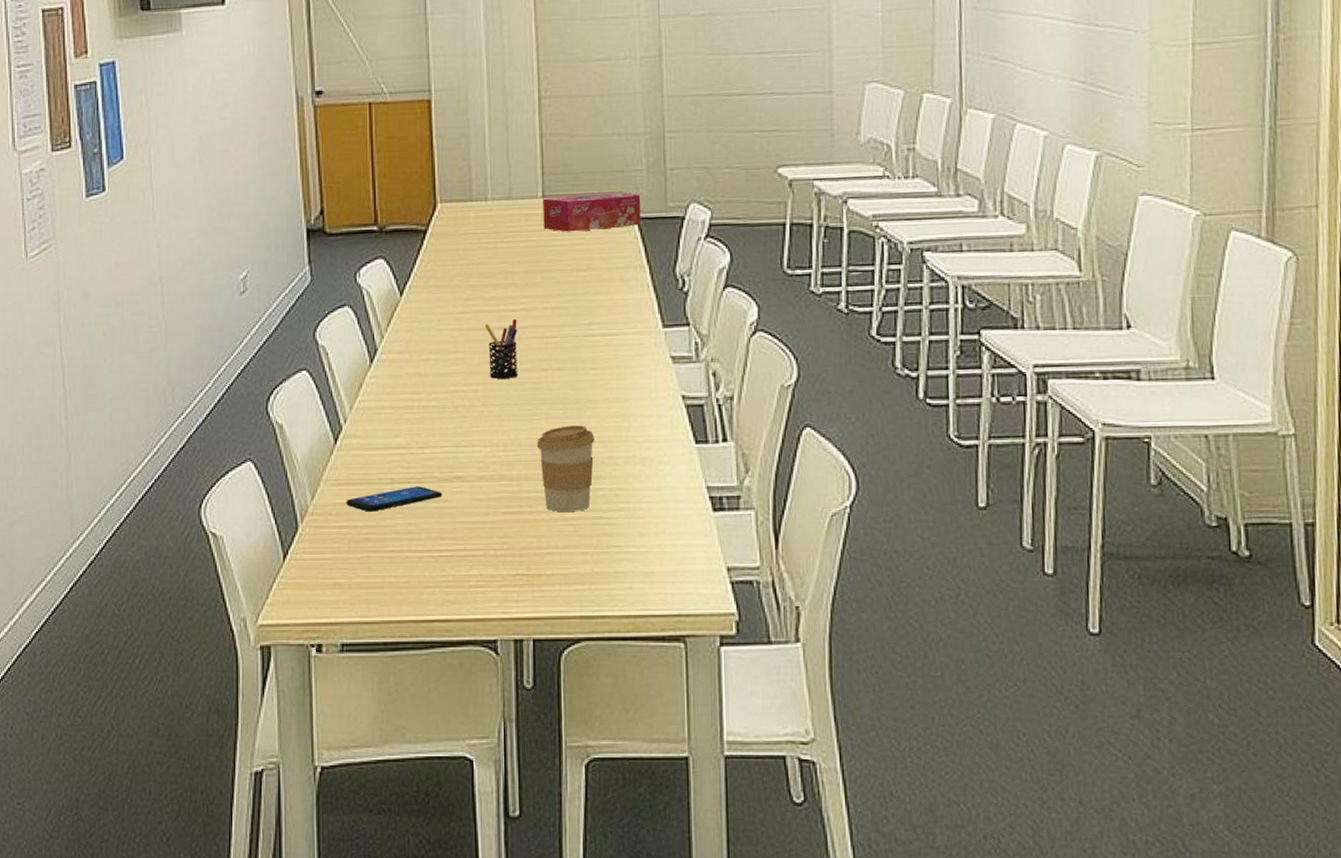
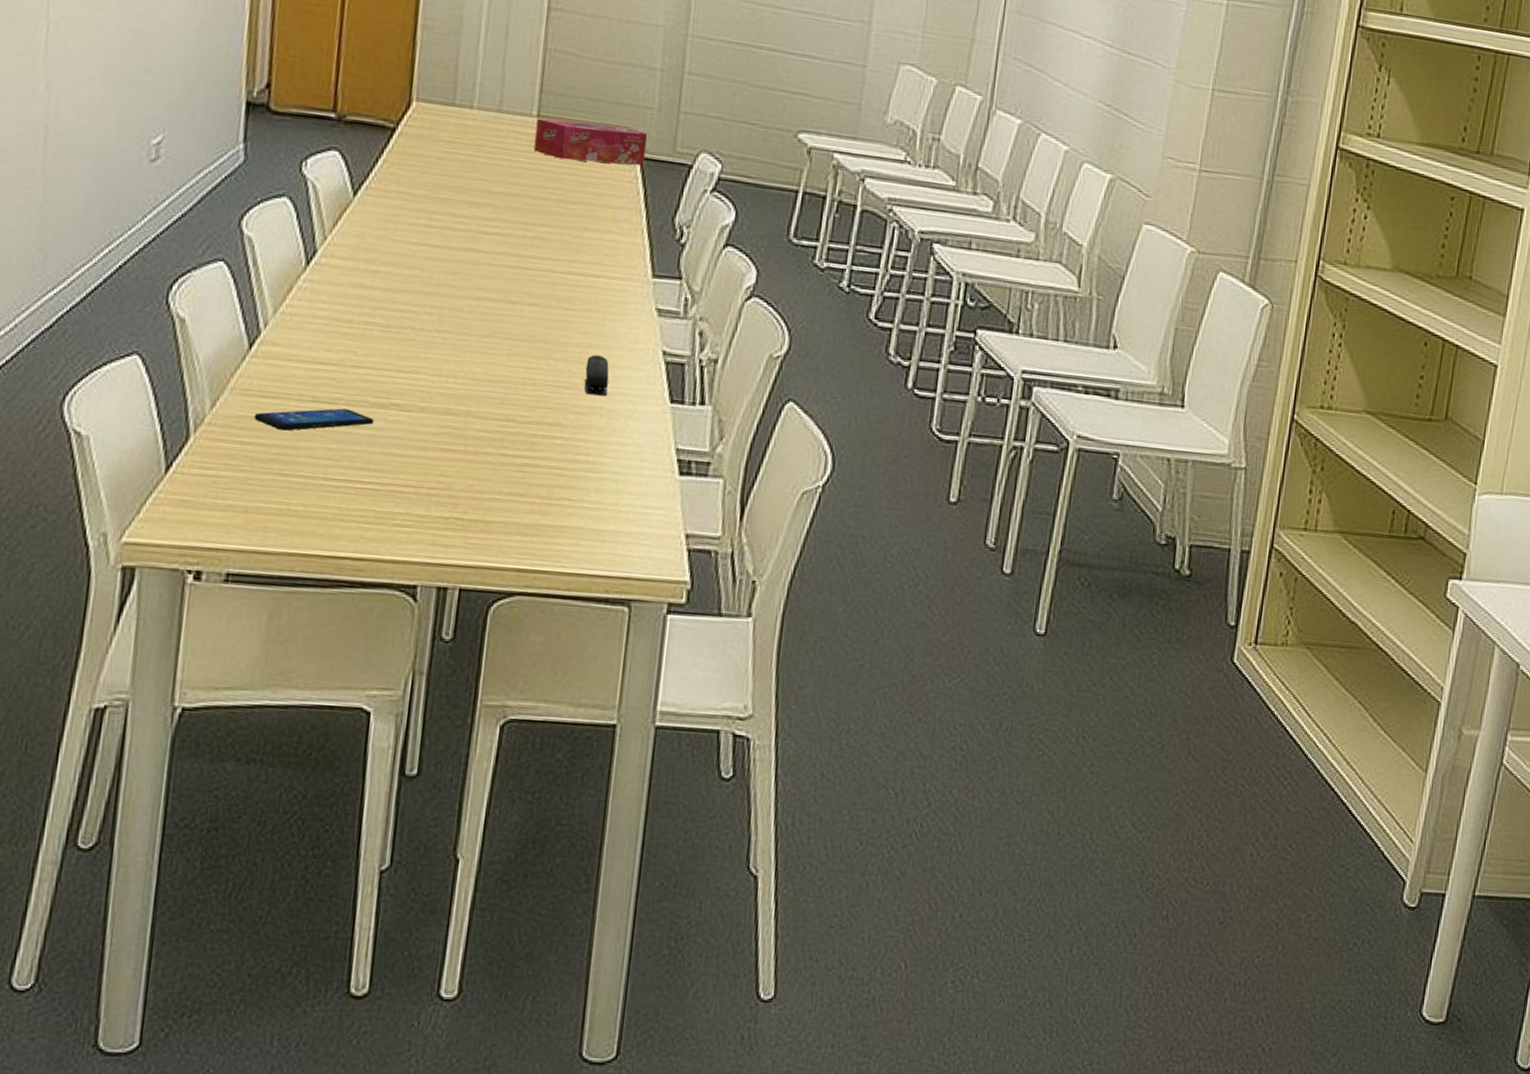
pen holder: present [484,318,518,379] -> none [448,242,489,306]
coffee cup: present [537,425,594,512] -> none [493,365,560,458]
stapler: none [615,408,637,446] -> present [584,355,610,396]

